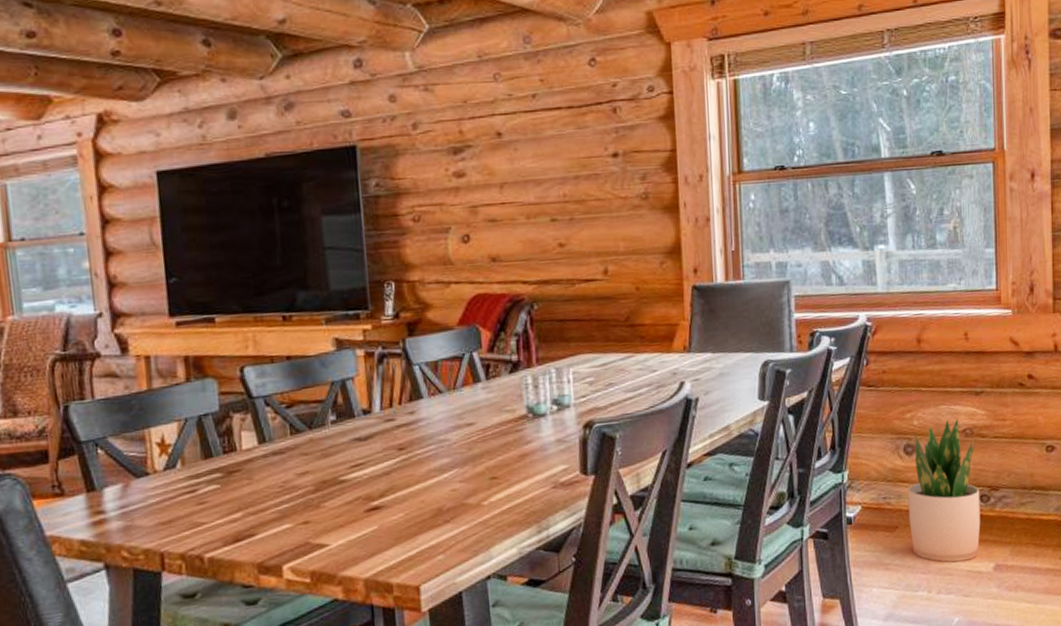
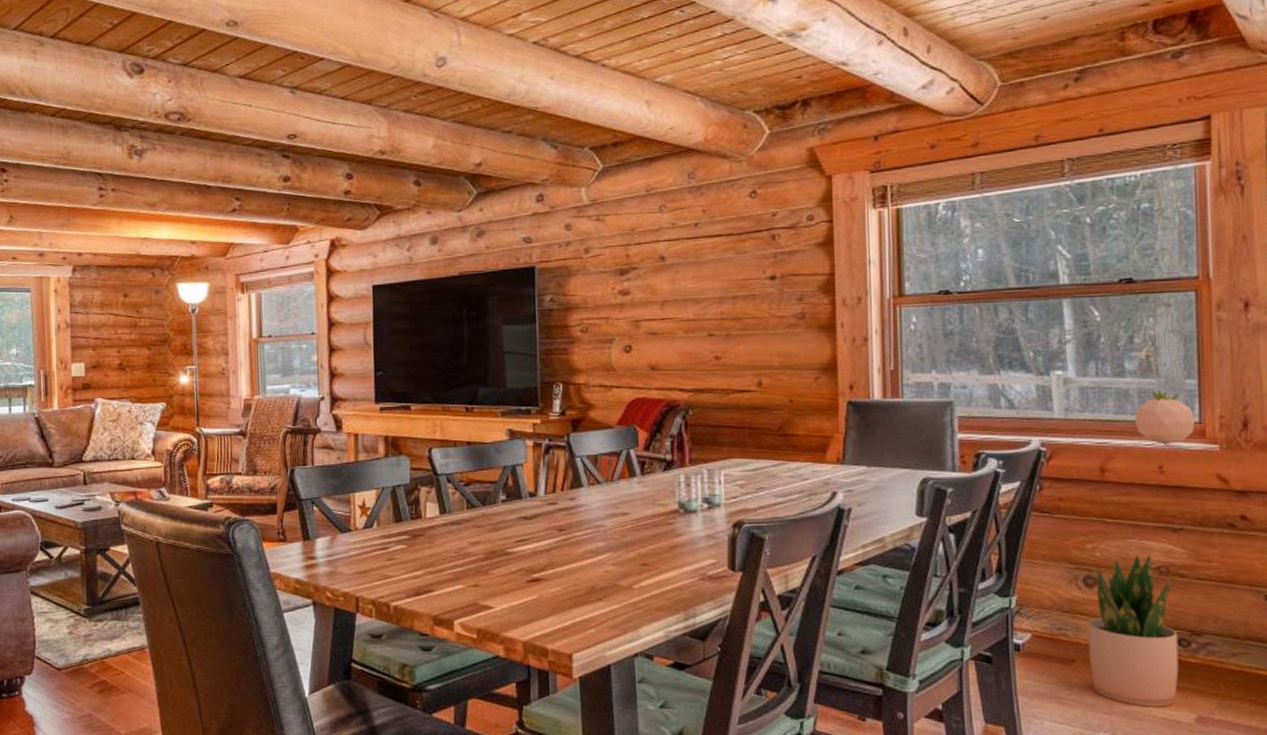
succulent plant: none [945,259,993,313] -> present [1135,389,1196,445]

